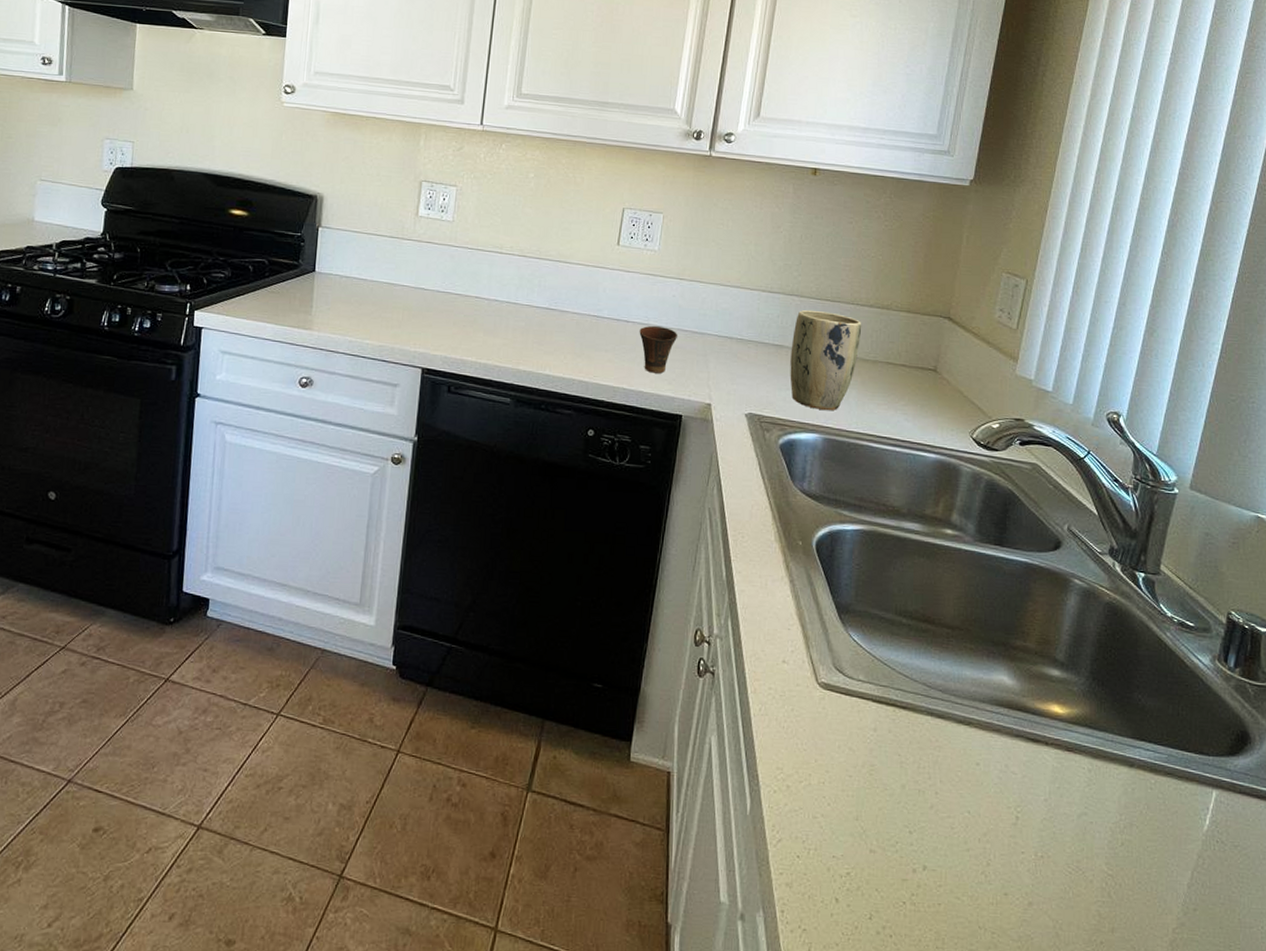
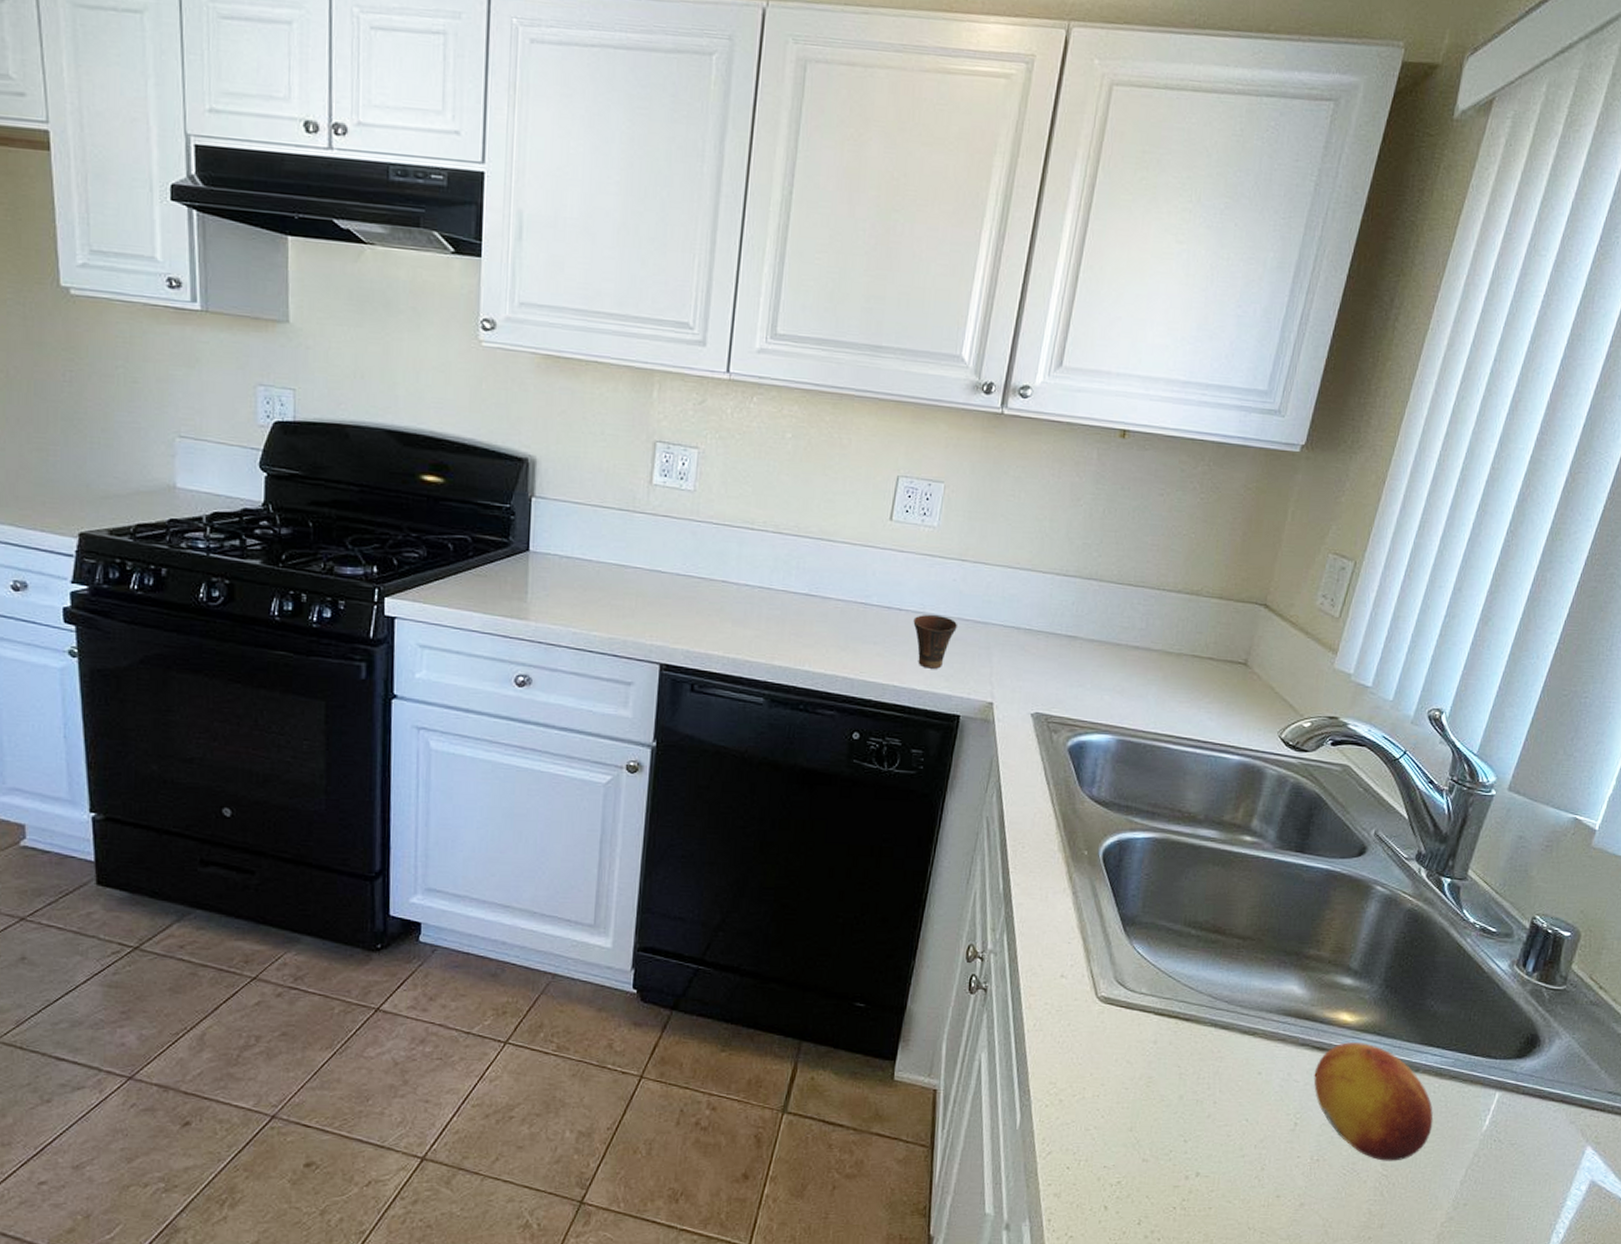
plant pot: present [790,309,862,411] -> none [1083,595,1168,710]
fruit: none [1031,735,1153,861] -> present [1313,1042,1434,1161]

